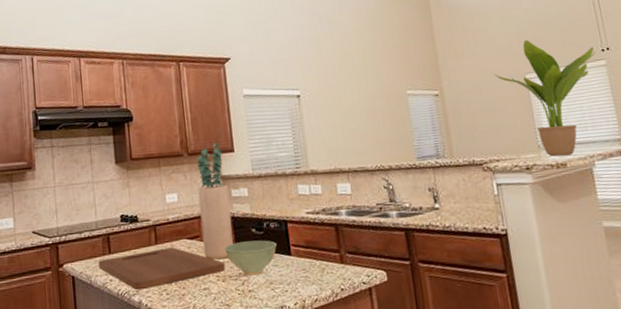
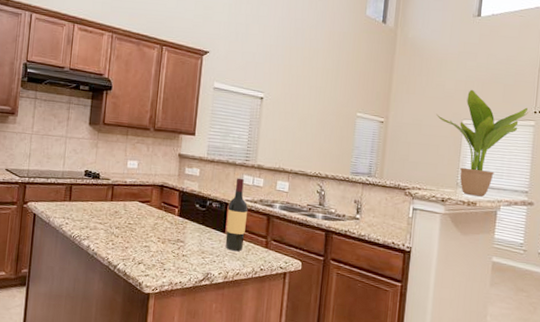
cutting board: present [98,247,225,289] -> none [58,204,167,237]
vase: present [197,137,234,260] -> none [151,120,185,225]
bowl: present [224,240,277,276] -> none [169,213,214,244]
wine bottle: none [287,189,316,275] -> present [225,178,249,252]

